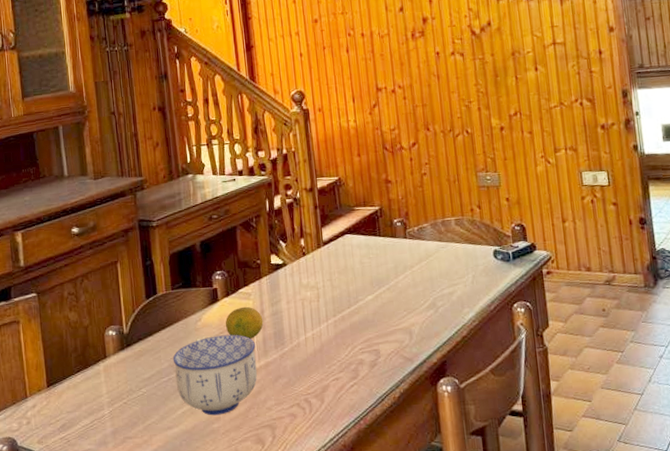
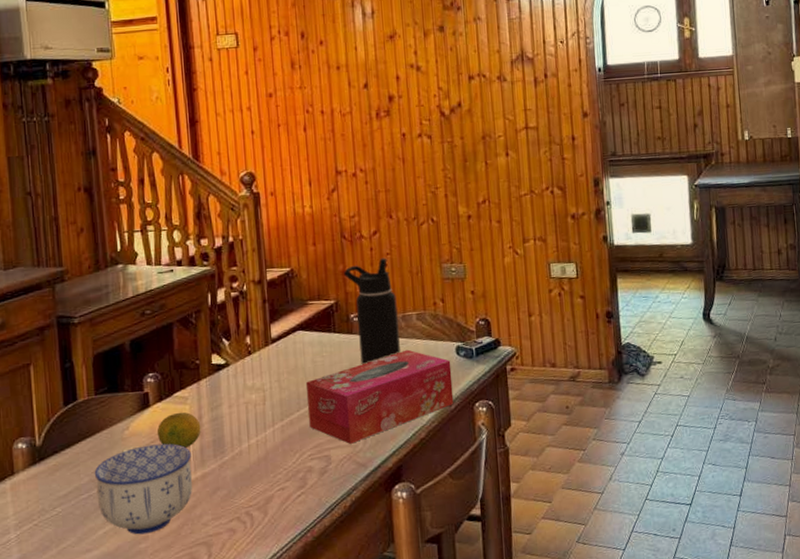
tissue box: none [355,252,493,340] -> present [305,349,454,444]
water bottle: none [386,167,441,267] -> present [343,258,400,365]

